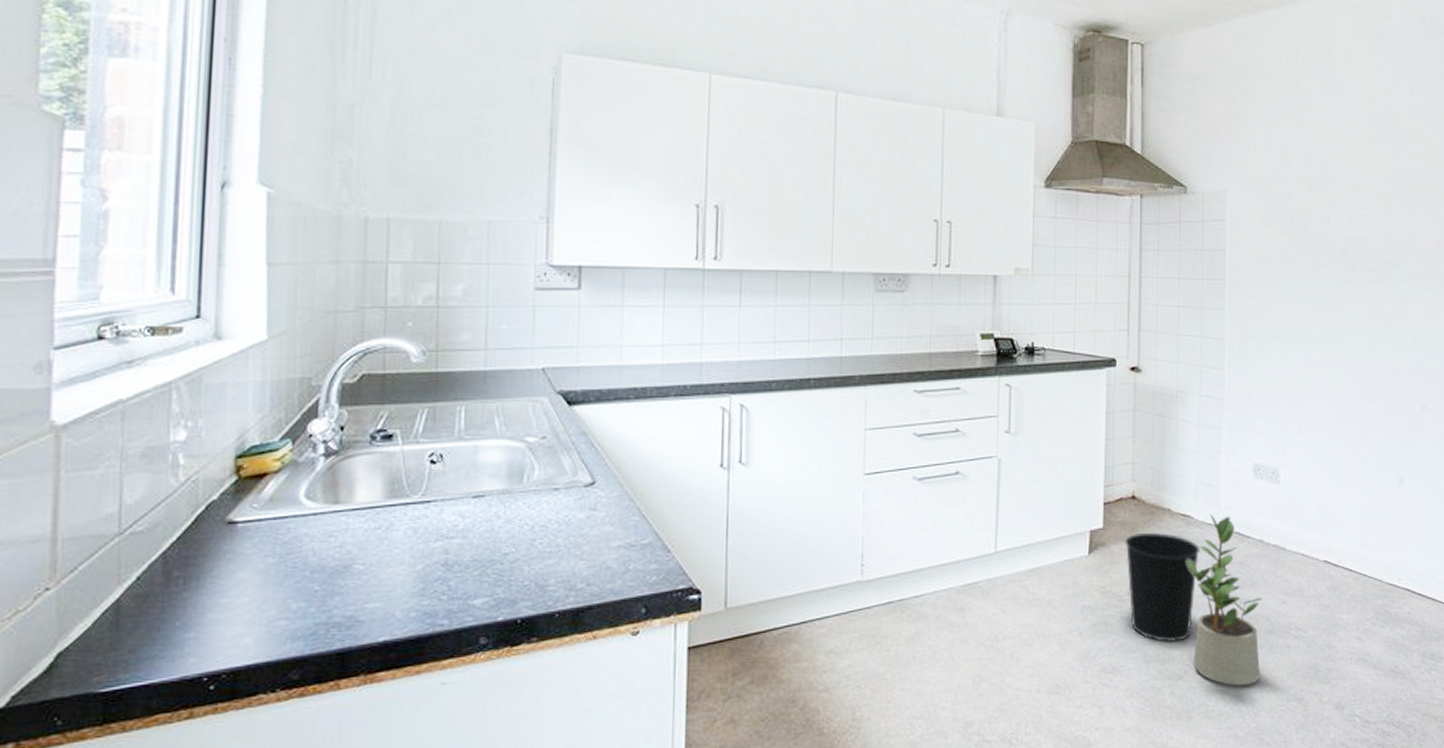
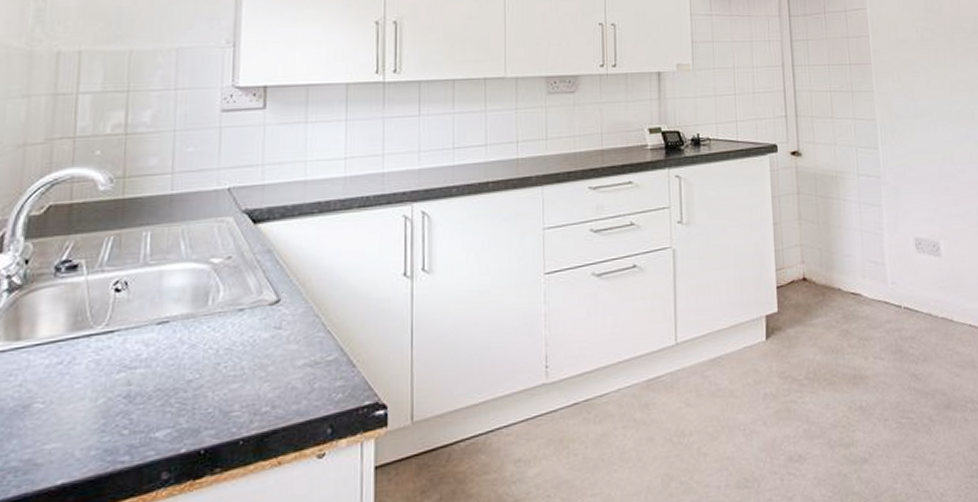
wastebasket: present [1125,532,1201,642] -> none [800,313,873,426]
potted plant: present [1186,513,1262,686] -> none [860,290,942,466]

